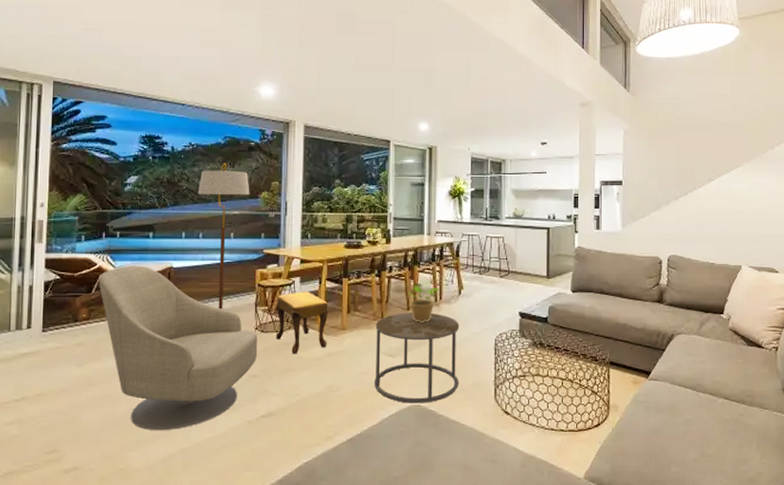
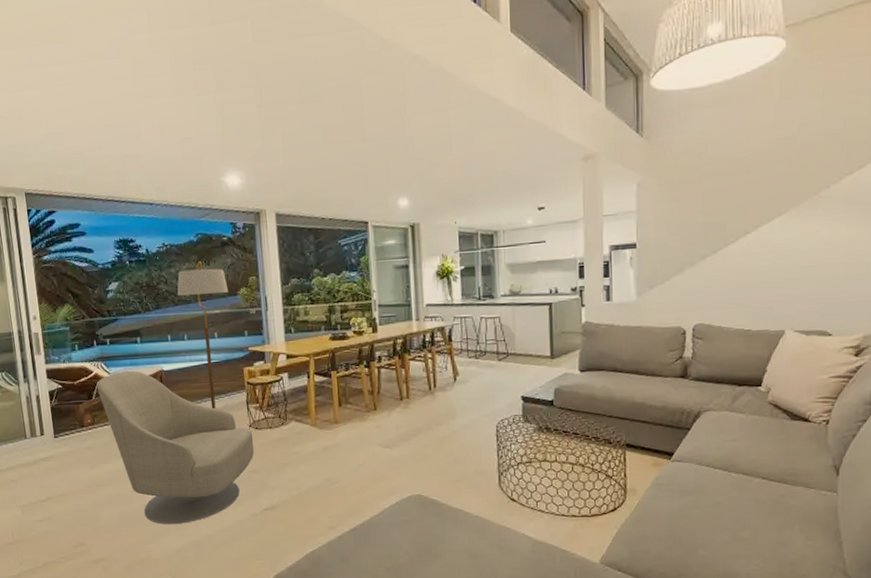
footstool: present [276,292,328,354] -> none [267,387,322,449]
side table: present [374,313,460,403] -> none [368,401,460,493]
potted plant: present [408,281,440,322] -> none [400,369,434,412]

